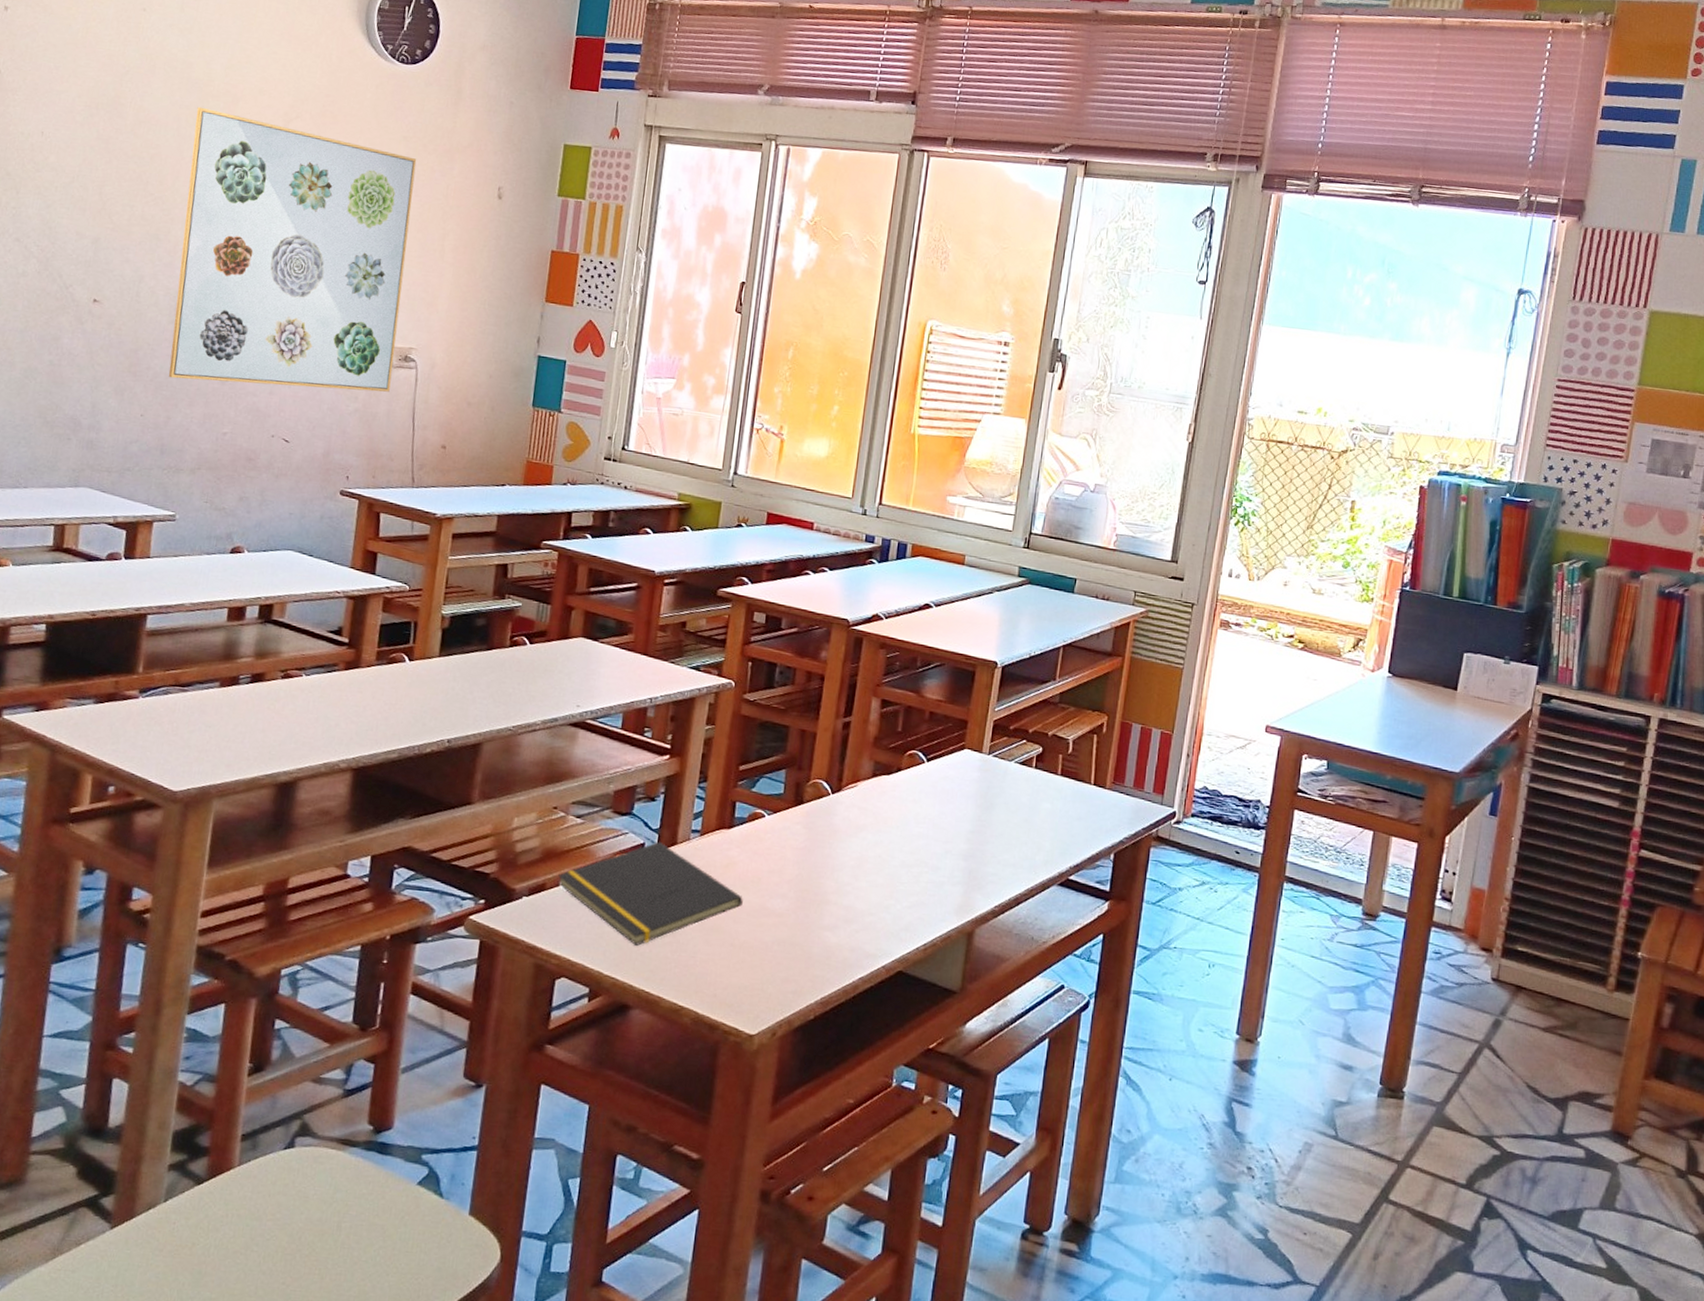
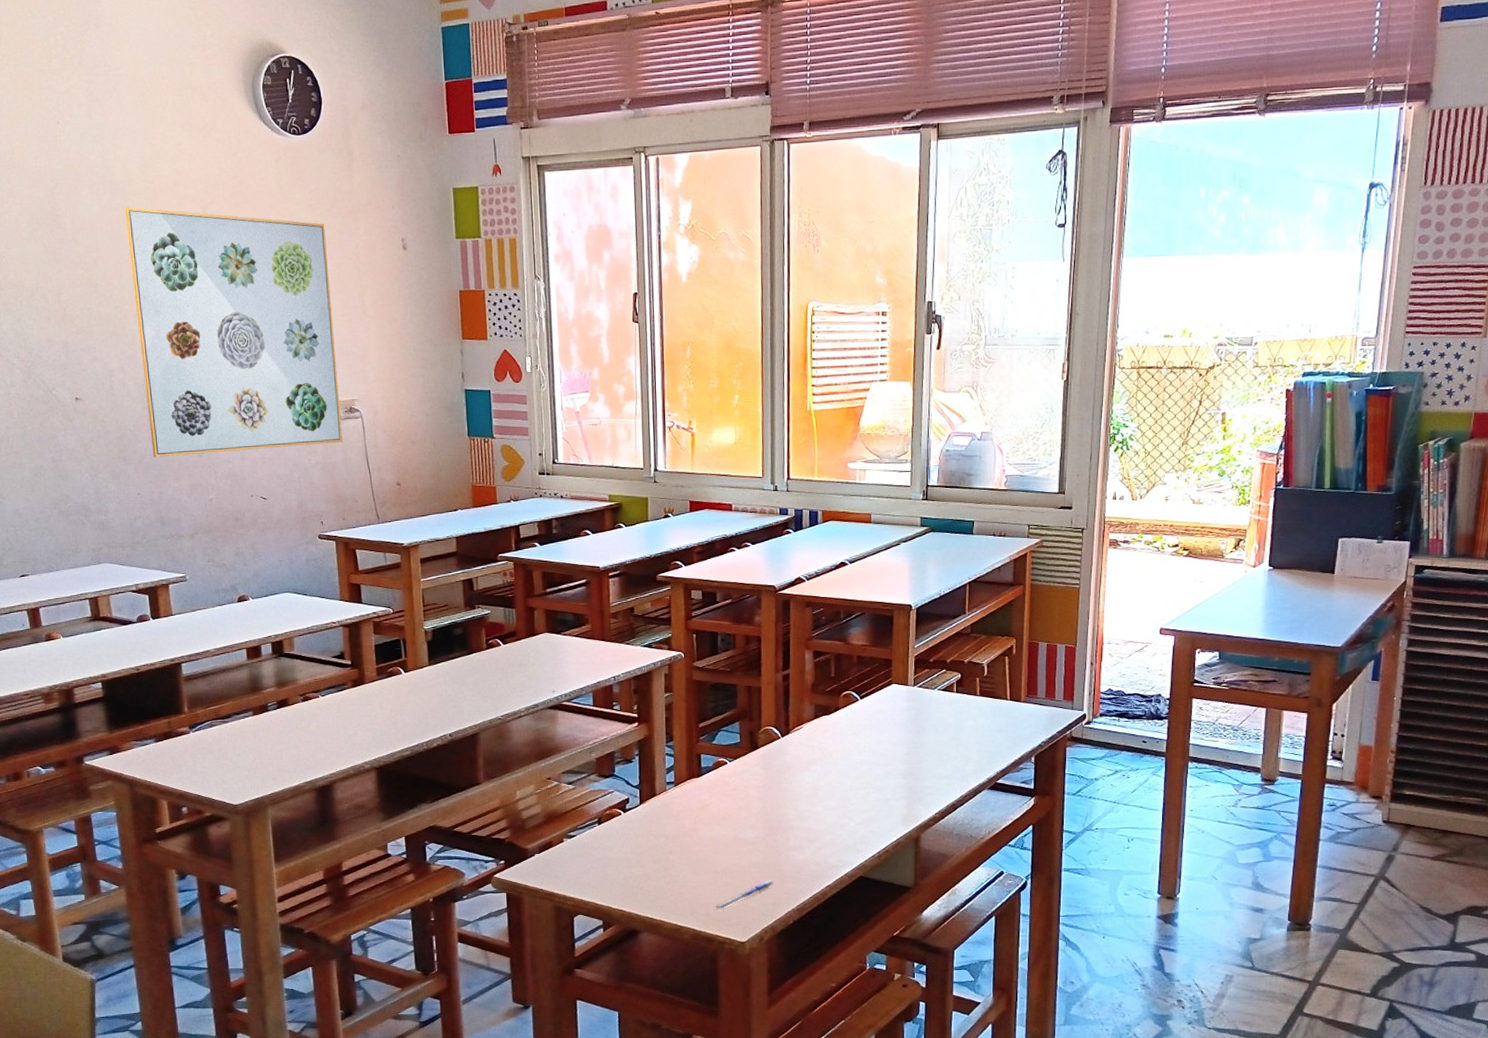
notepad: present [558,841,743,946] -> none [561,795,719,882]
pen: none [725,962,800,993] -> present [715,879,776,910]

